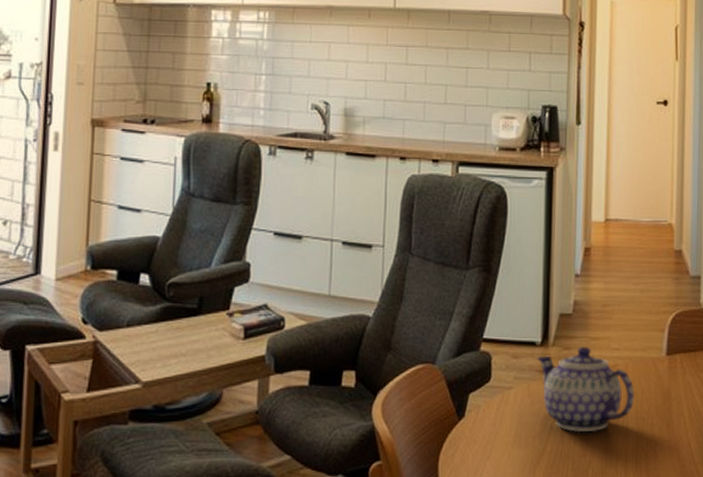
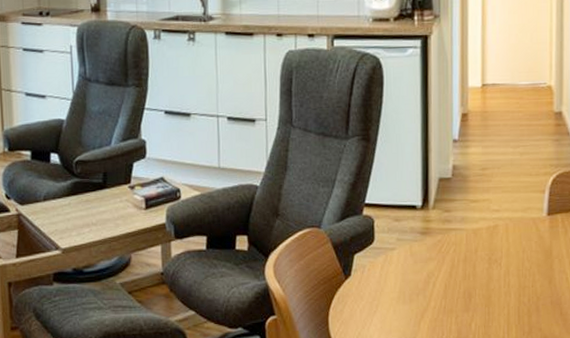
teapot: present [537,346,635,433] -> none [418,208,516,290]

